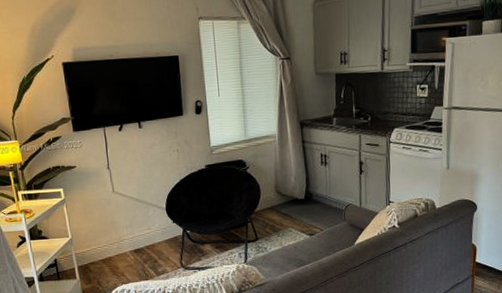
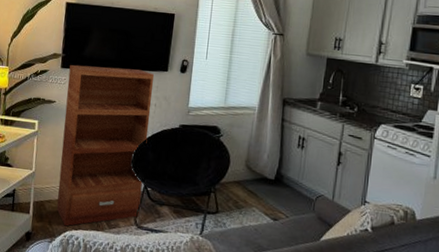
bookshelf: none [82,119,184,283] -> present [56,65,154,227]

